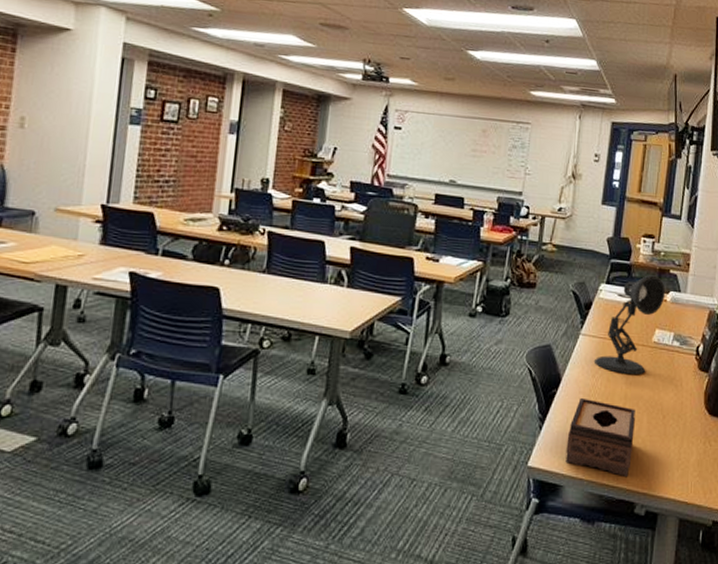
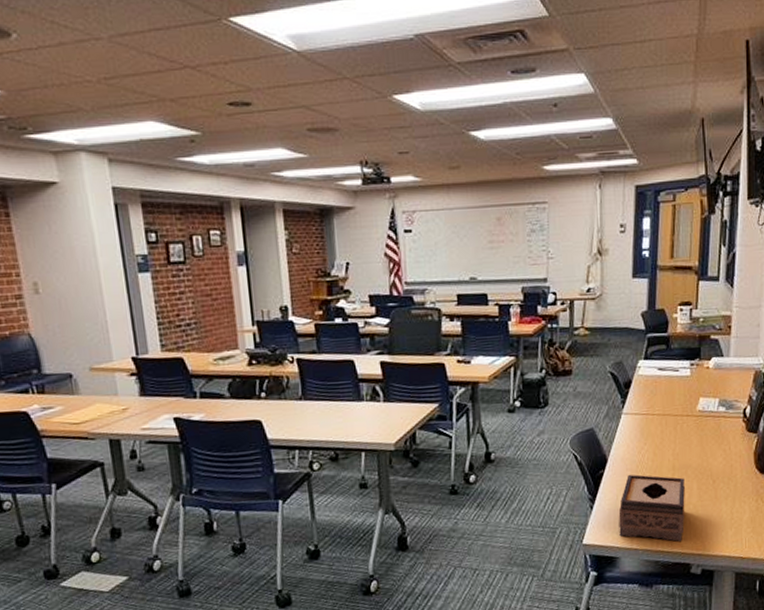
desk lamp: present [594,275,665,375] -> none [638,343,707,446]

